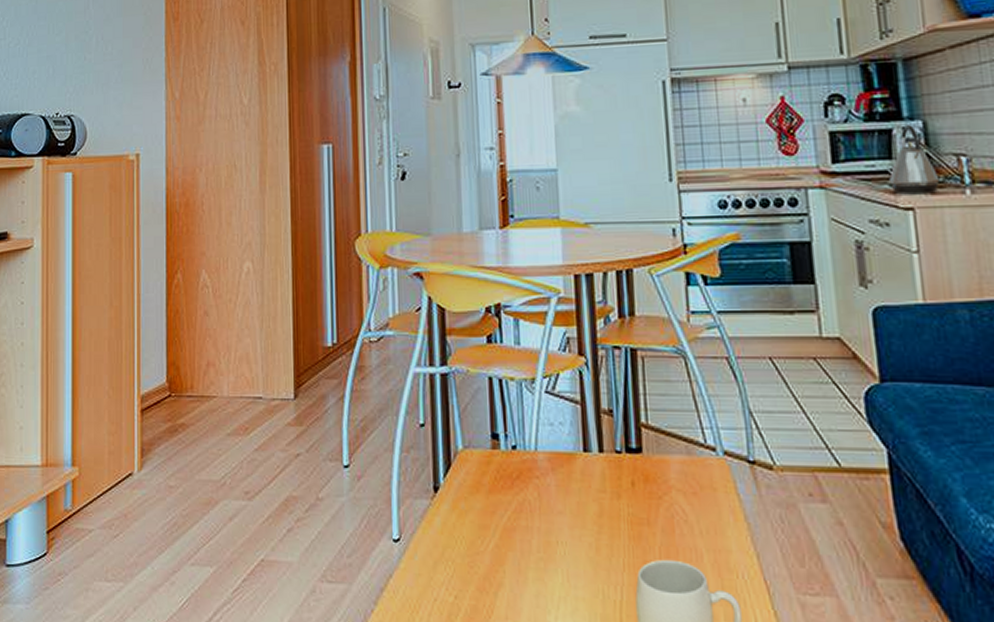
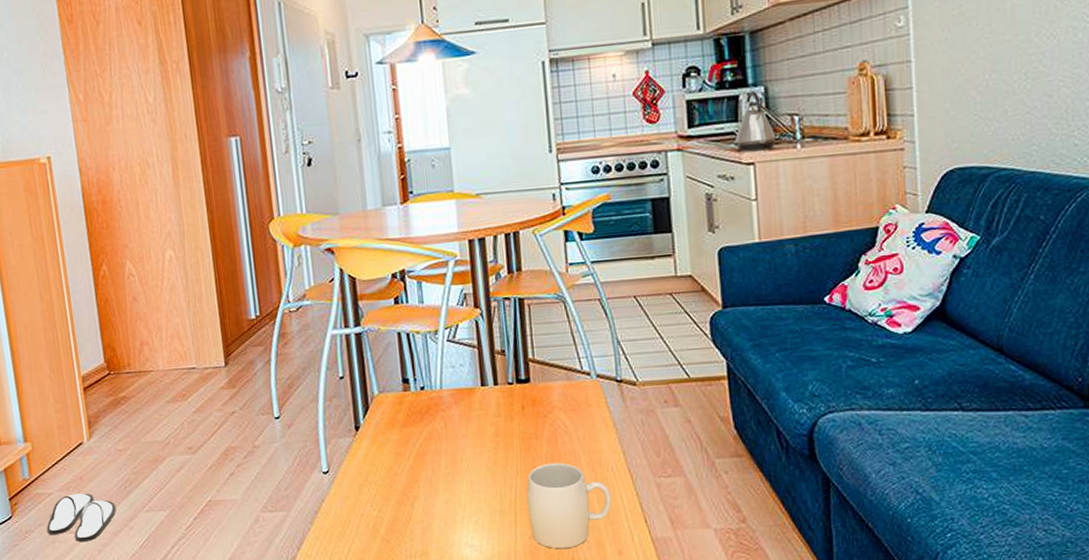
slippers: none [81,533,159,594] -> present [46,493,117,542]

